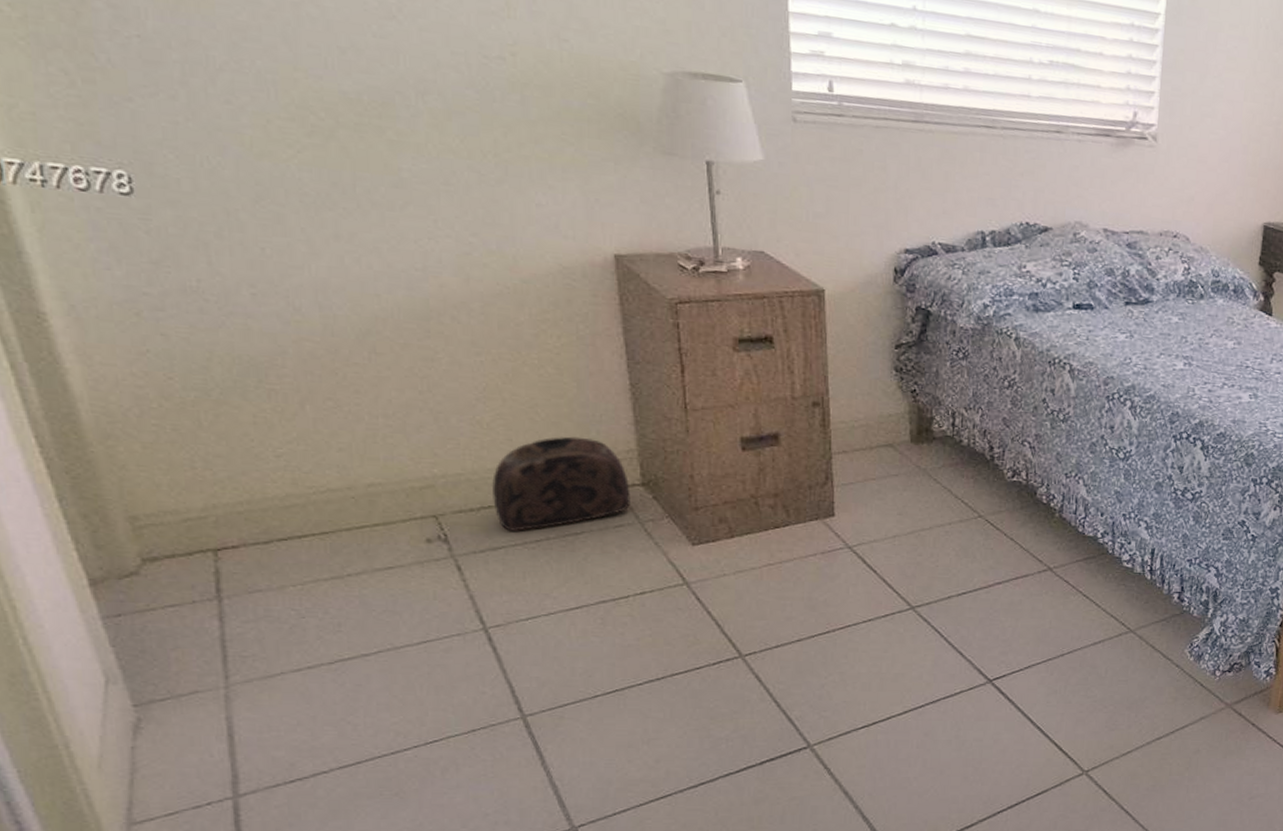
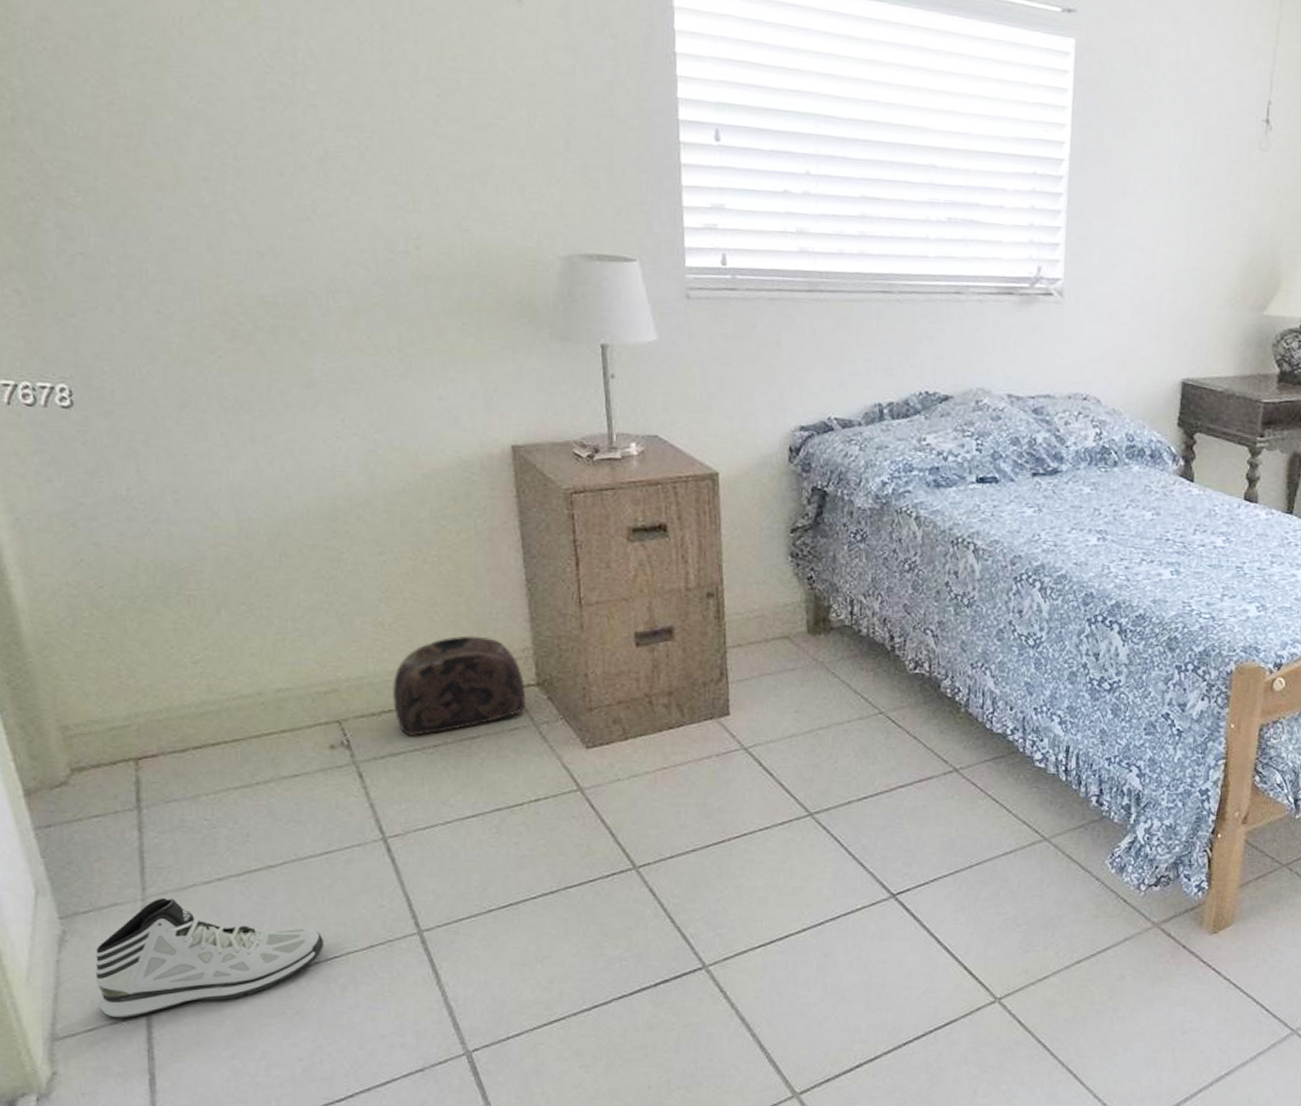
sneaker: none [175,685,423,803] -> present [95,898,324,1019]

